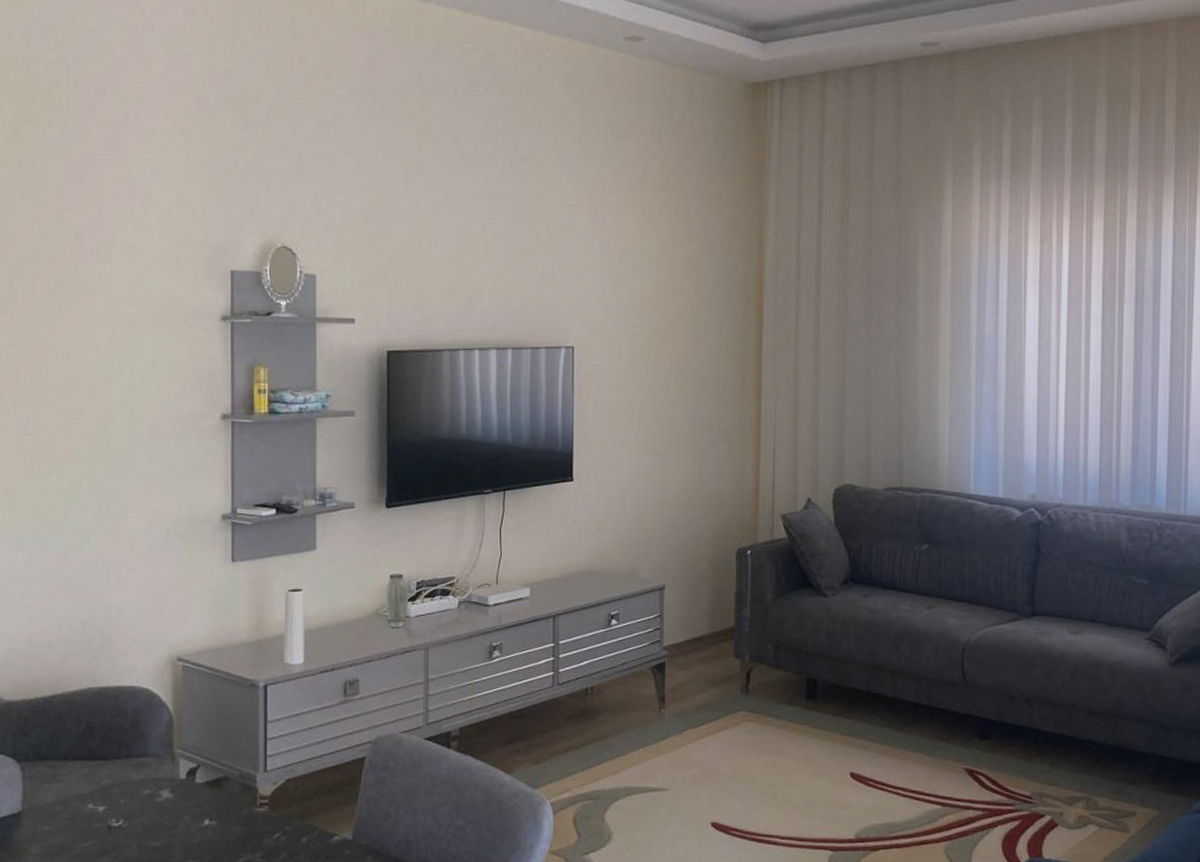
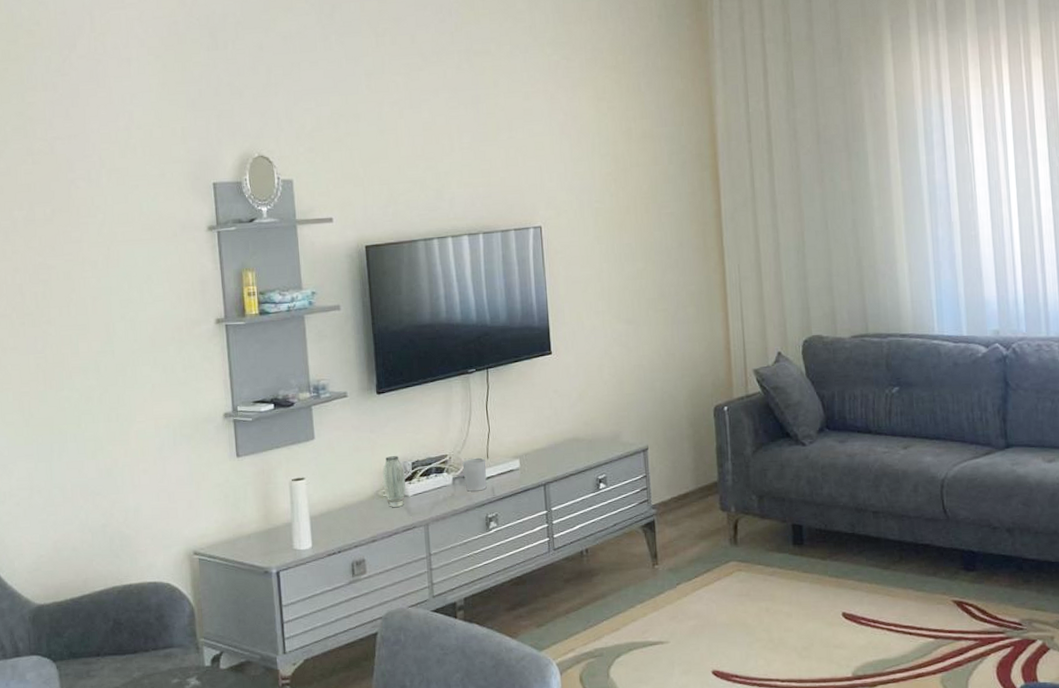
candle holder: none [470,583,495,618] -> present [462,458,487,492]

